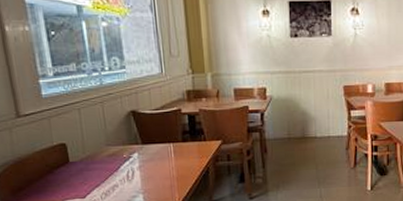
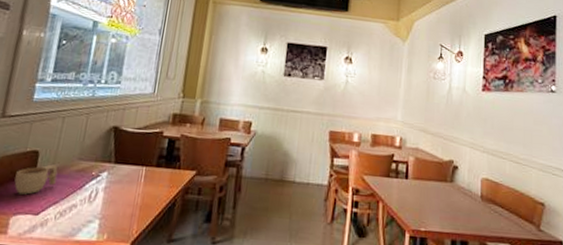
cup: none [51,153,92,183] -> present [14,164,58,195]

